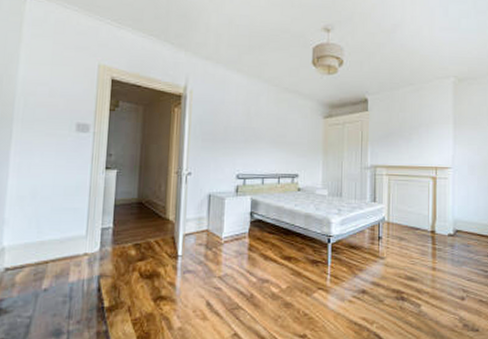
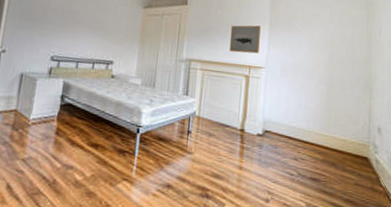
wall art: none [414,125,445,155] -> present [229,25,261,54]

